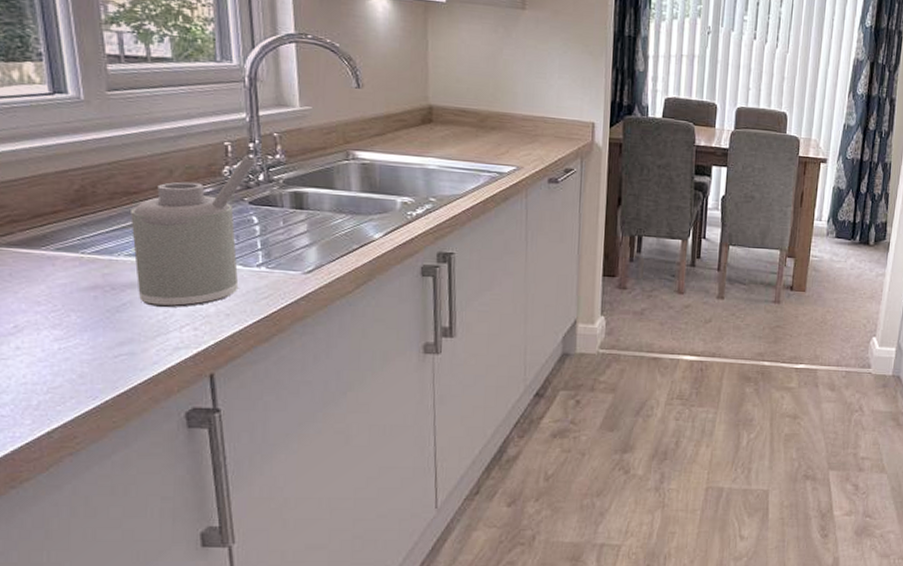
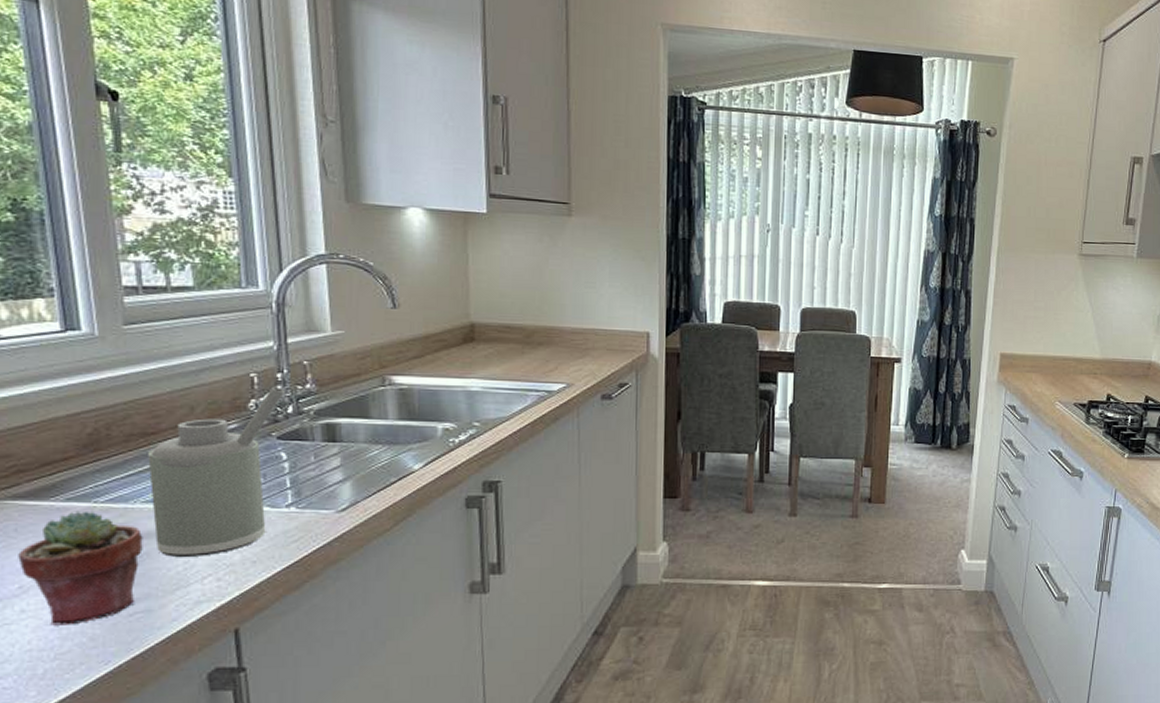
potted succulent: none [13,260,127,363] -> present [18,510,143,626]

